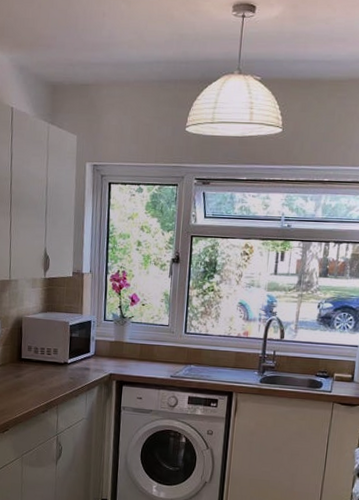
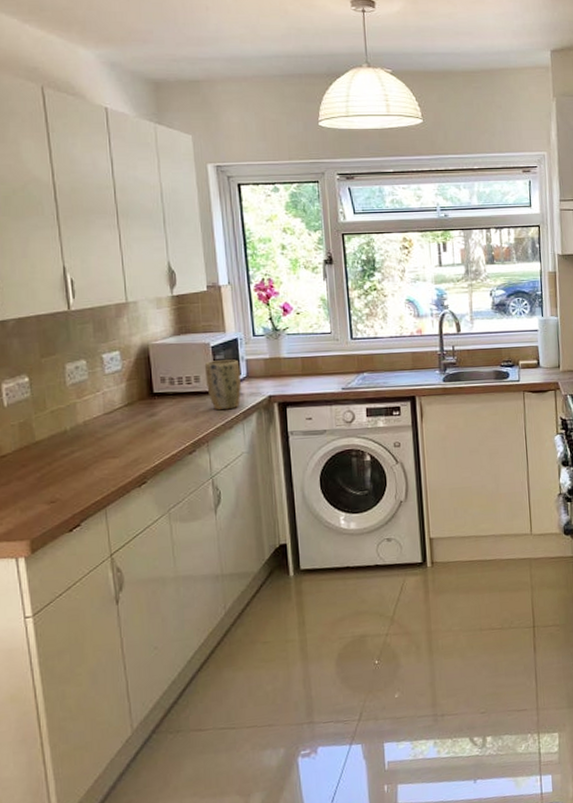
plant pot: none [62,337,90,381] -> present [205,359,241,410]

